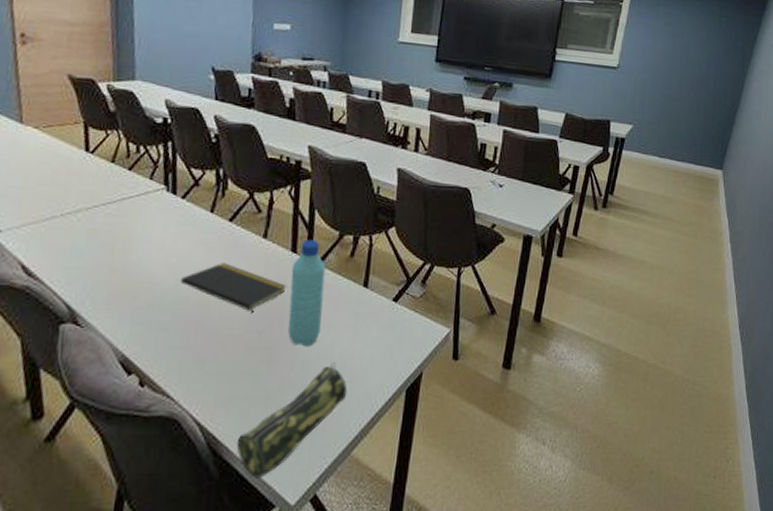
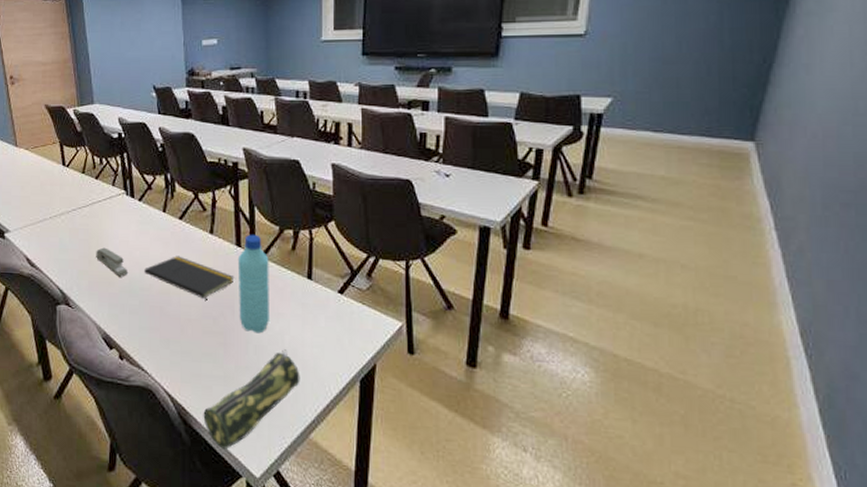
stapler: none [120,252,160,288] -> present [96,247,128,277]

